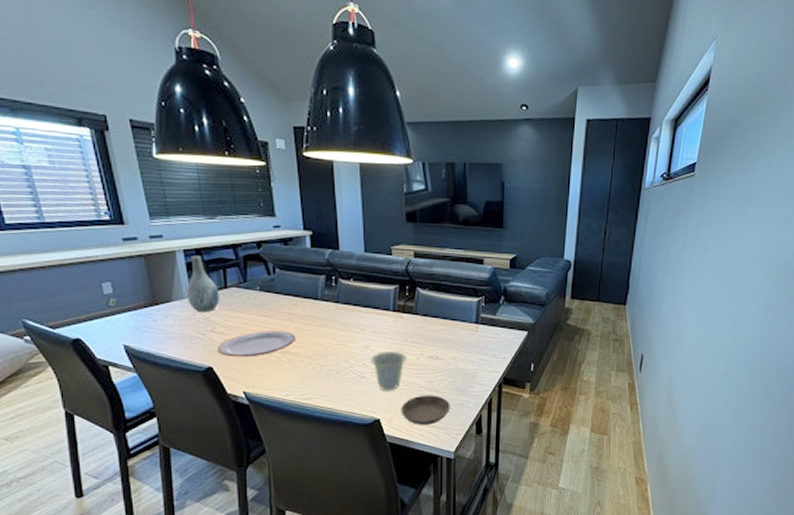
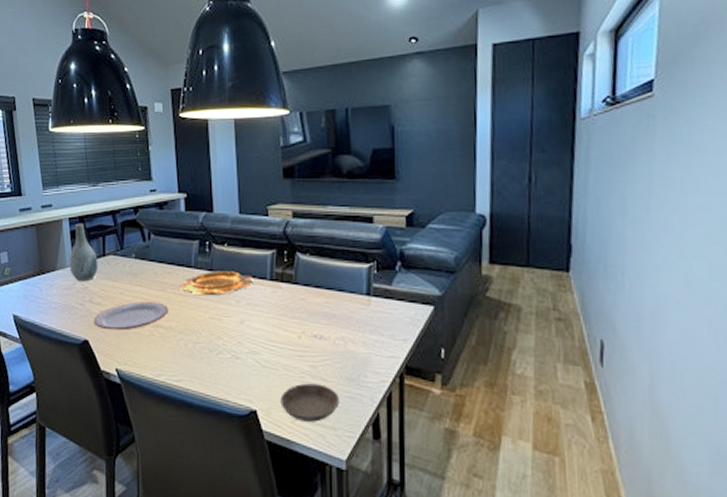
decorative bowl: none [306,303,377,325] -> present [179,271,252,296]
cup: present [371,350,407,391] -> none [246,327,286,376]

